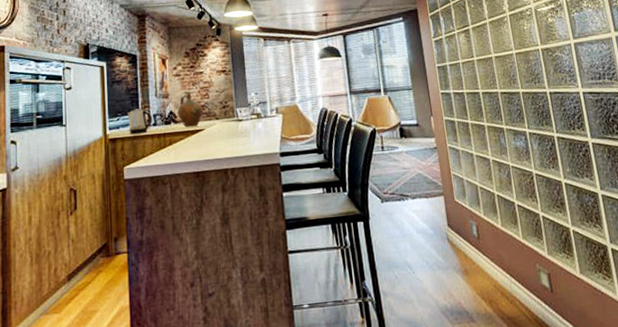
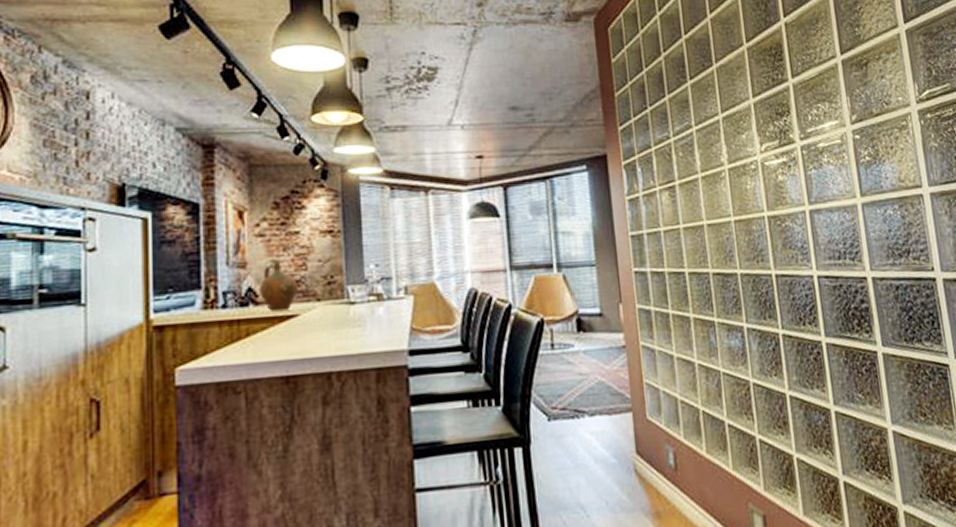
kettle: present [127,108,152,135] -> none [182,282,221,321]

